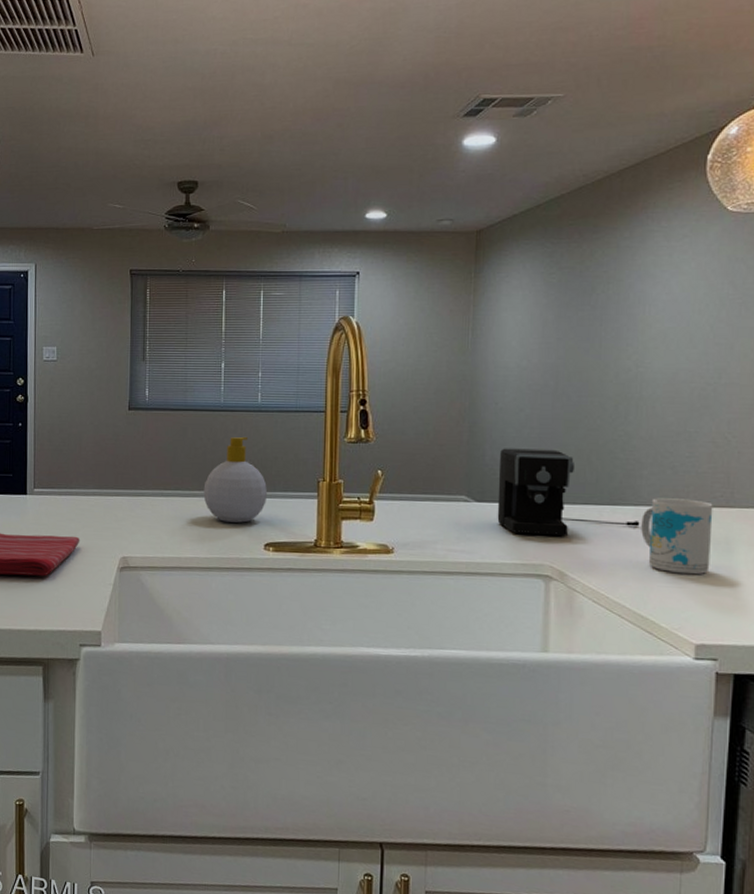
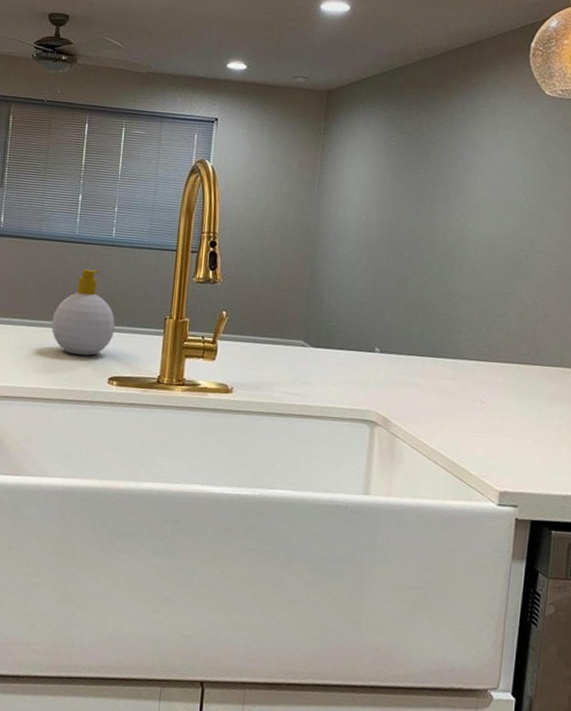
coffee maker: present [497,448,640,536] -> none [330,297,457,384]
mug: present [641,498,713,575] -> none [457,352,521,426]

